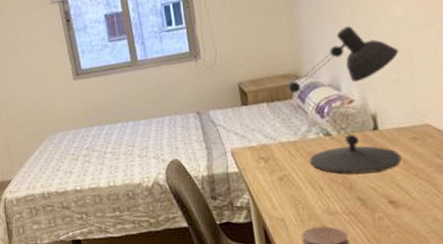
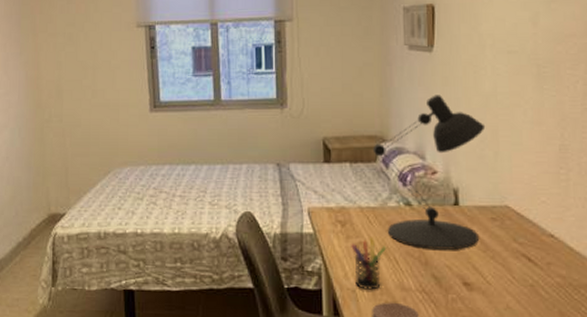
pen holder: none [276,169,311,218] -> present [351,237,387,290]

